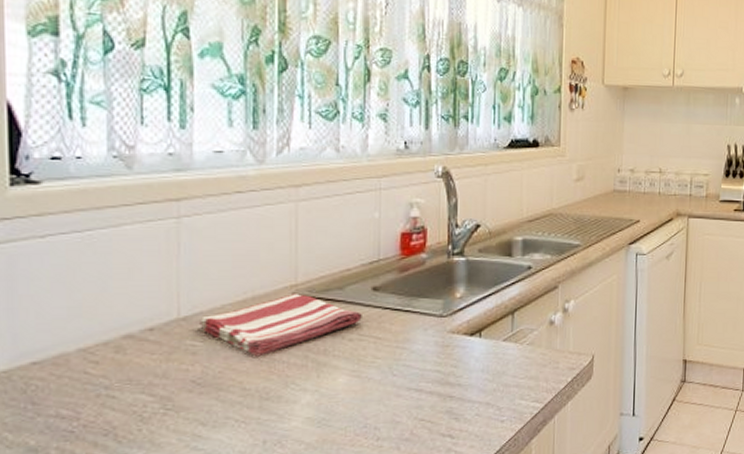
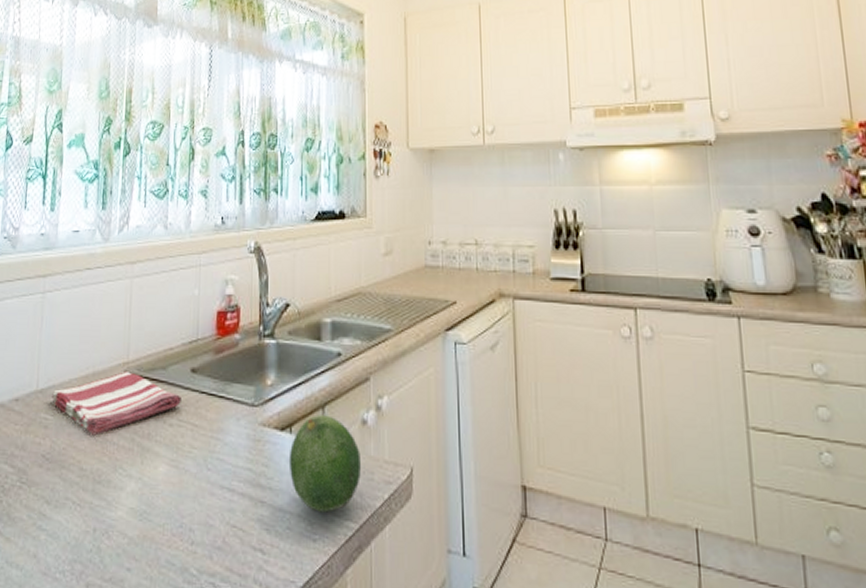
fruit: none [478,319,547,399] -> present [288,415,361,513]

